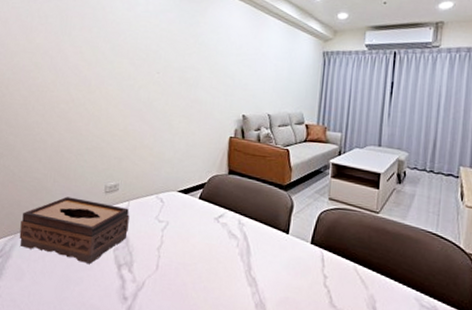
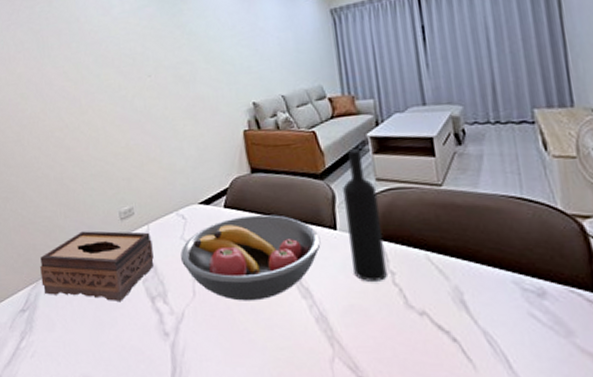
fruit bowl: none [152,209,274,282] -> present [180,215,321,301]
wine bottle: none [295,170,328,282] -> present [343,149,387,281]

